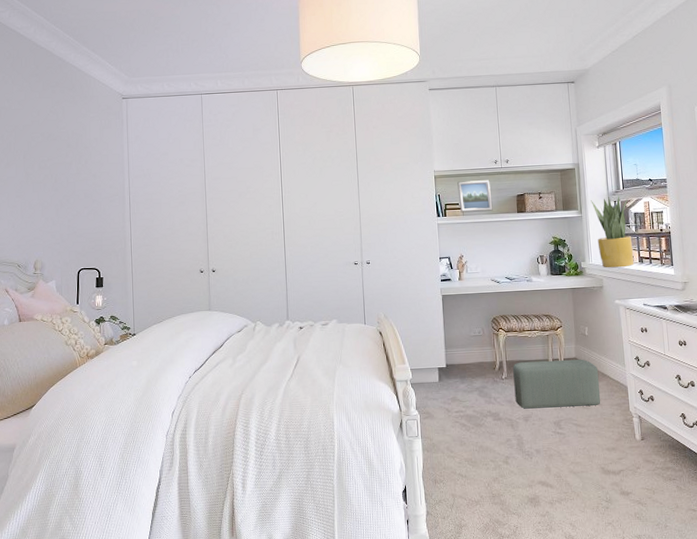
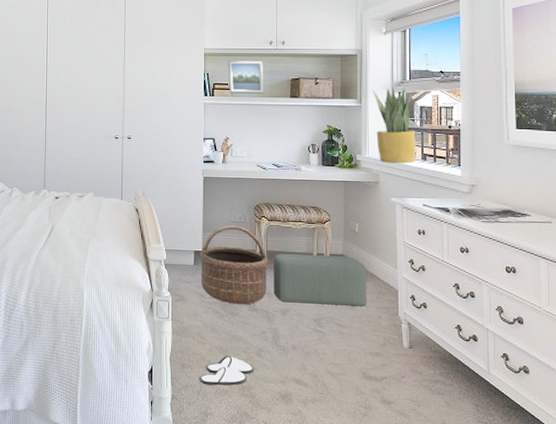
basket: none [443,339,509,416] -> present [199,225,268,305]
slippers: none [452,466,503,497] -> present [200,355,254,385]

